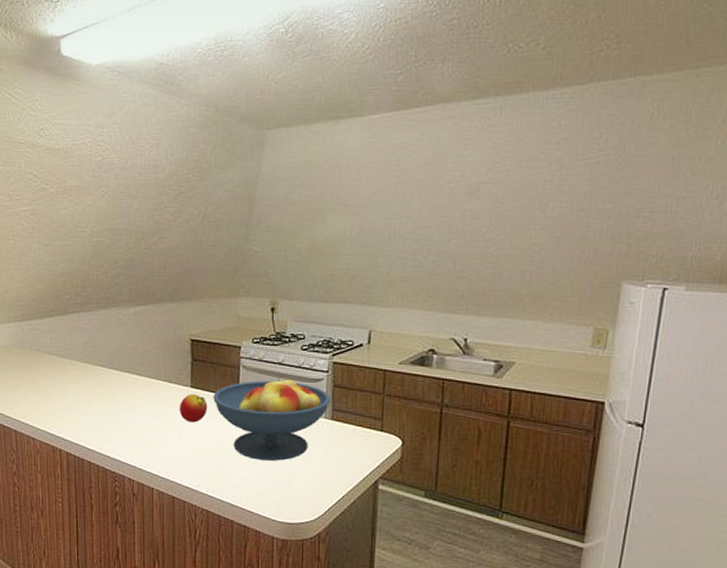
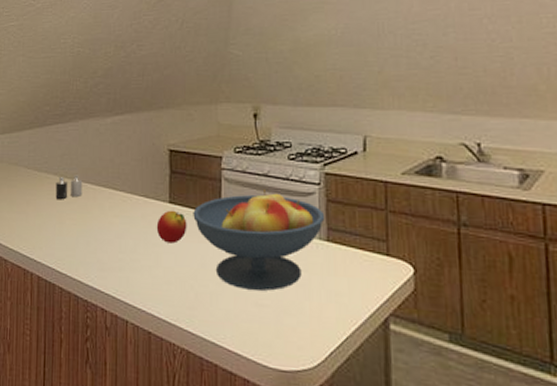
candle: none [80,361,107,383] -> present [55,175,83,199]

